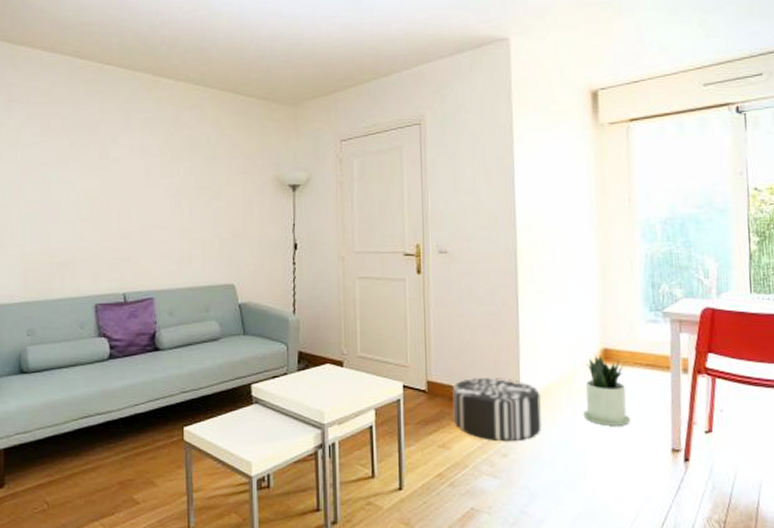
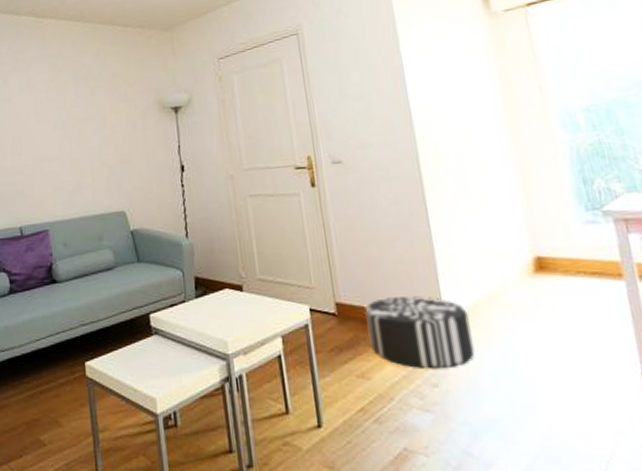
planter: present [583,355,631,426] -> none [518,264,584,347]

